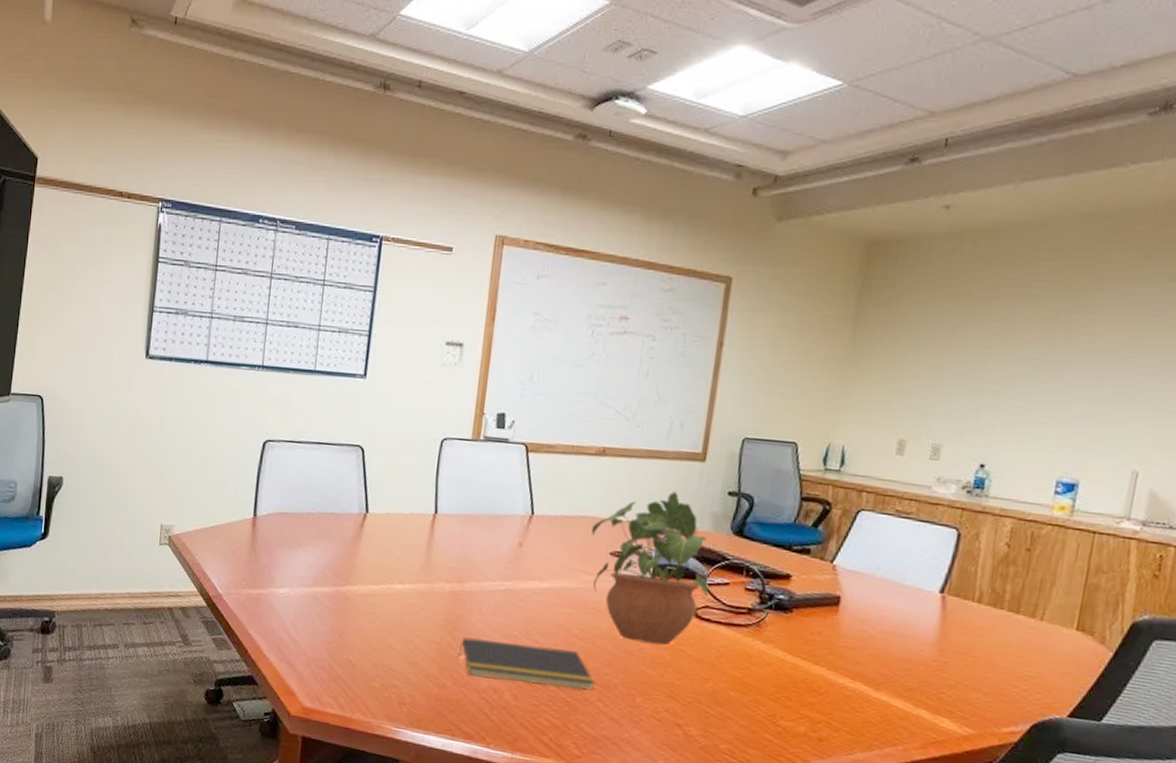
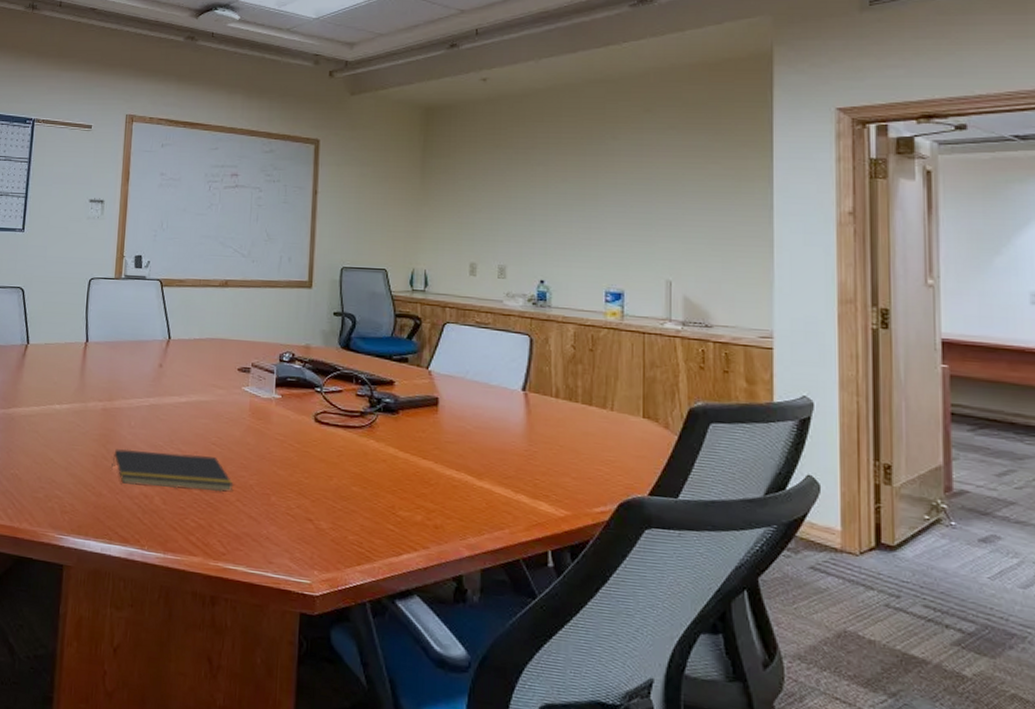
potted plant: present [591,491,709,646] -> none [221,313,325,448]

